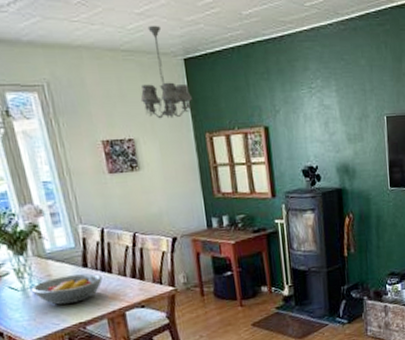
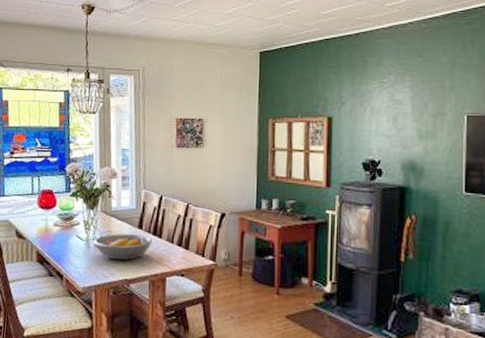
chandelier: present [140,25,192,119] -> none [215,23,261,104]

